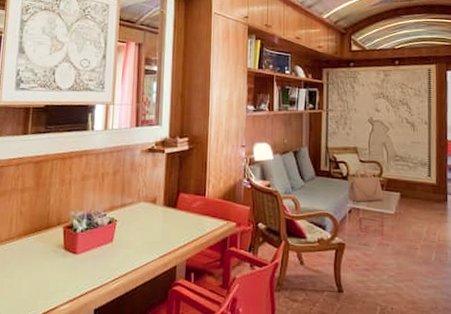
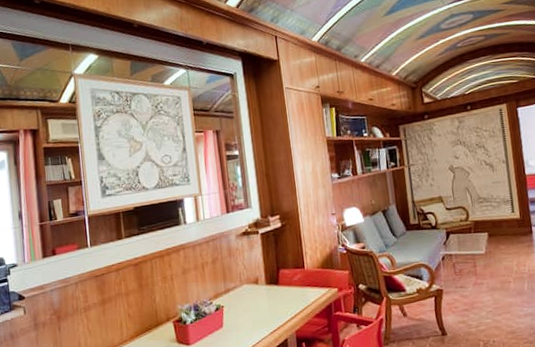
handbag: present [348,167,384,202] -> none [437,215,474,249]

